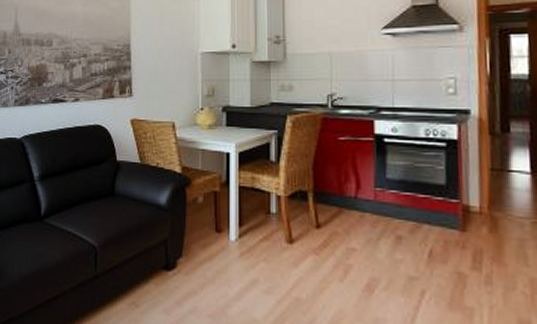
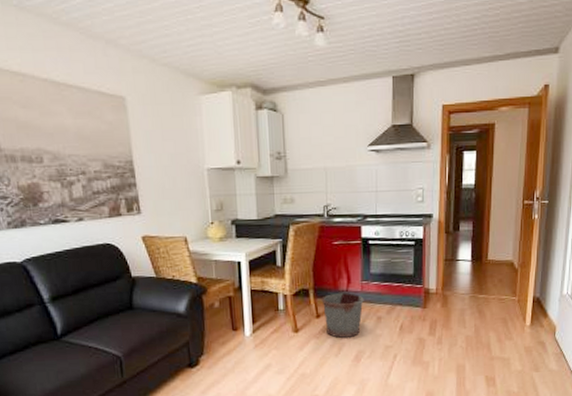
bucket: none [323,200,378,259] -> present [321,293,364,338]

